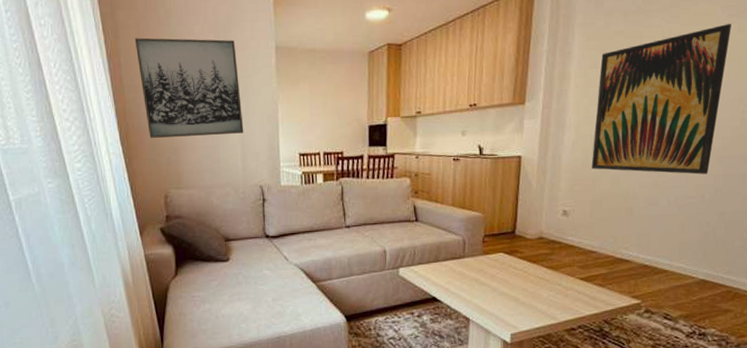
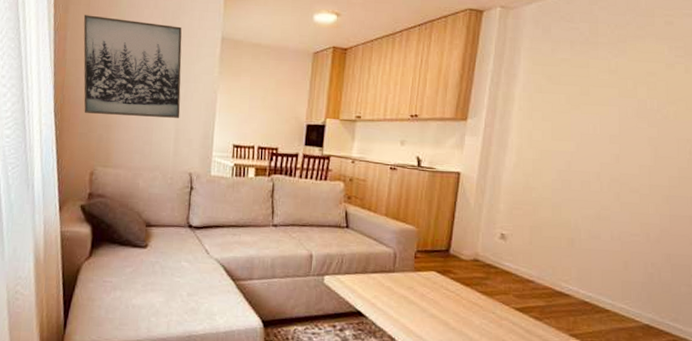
wall art: present [591,24,731,175] -> none [532,64,679,212]

